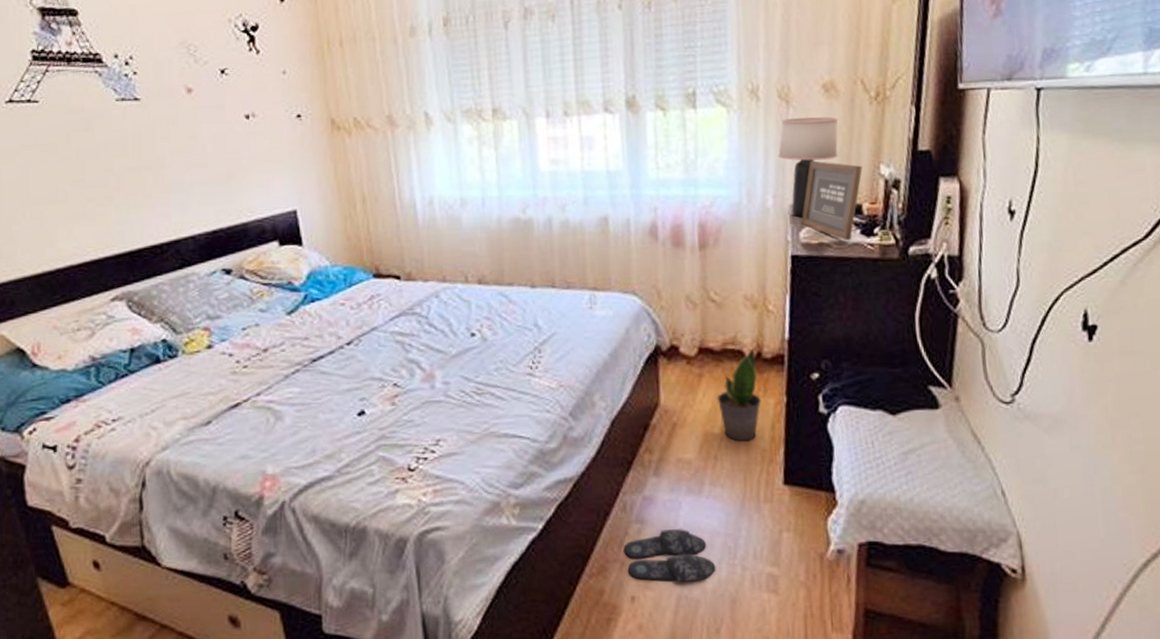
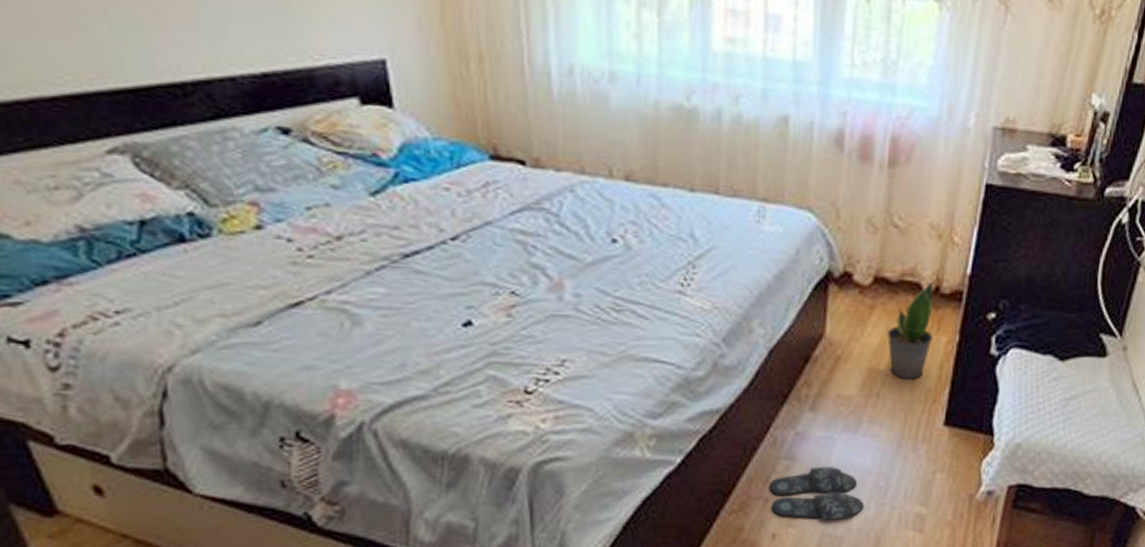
table lamp: present [777,116,839,218] -> none [987,25,1058,143]
picture frame: present [801,160,862,241] -> none [1001,79,1074,175]

